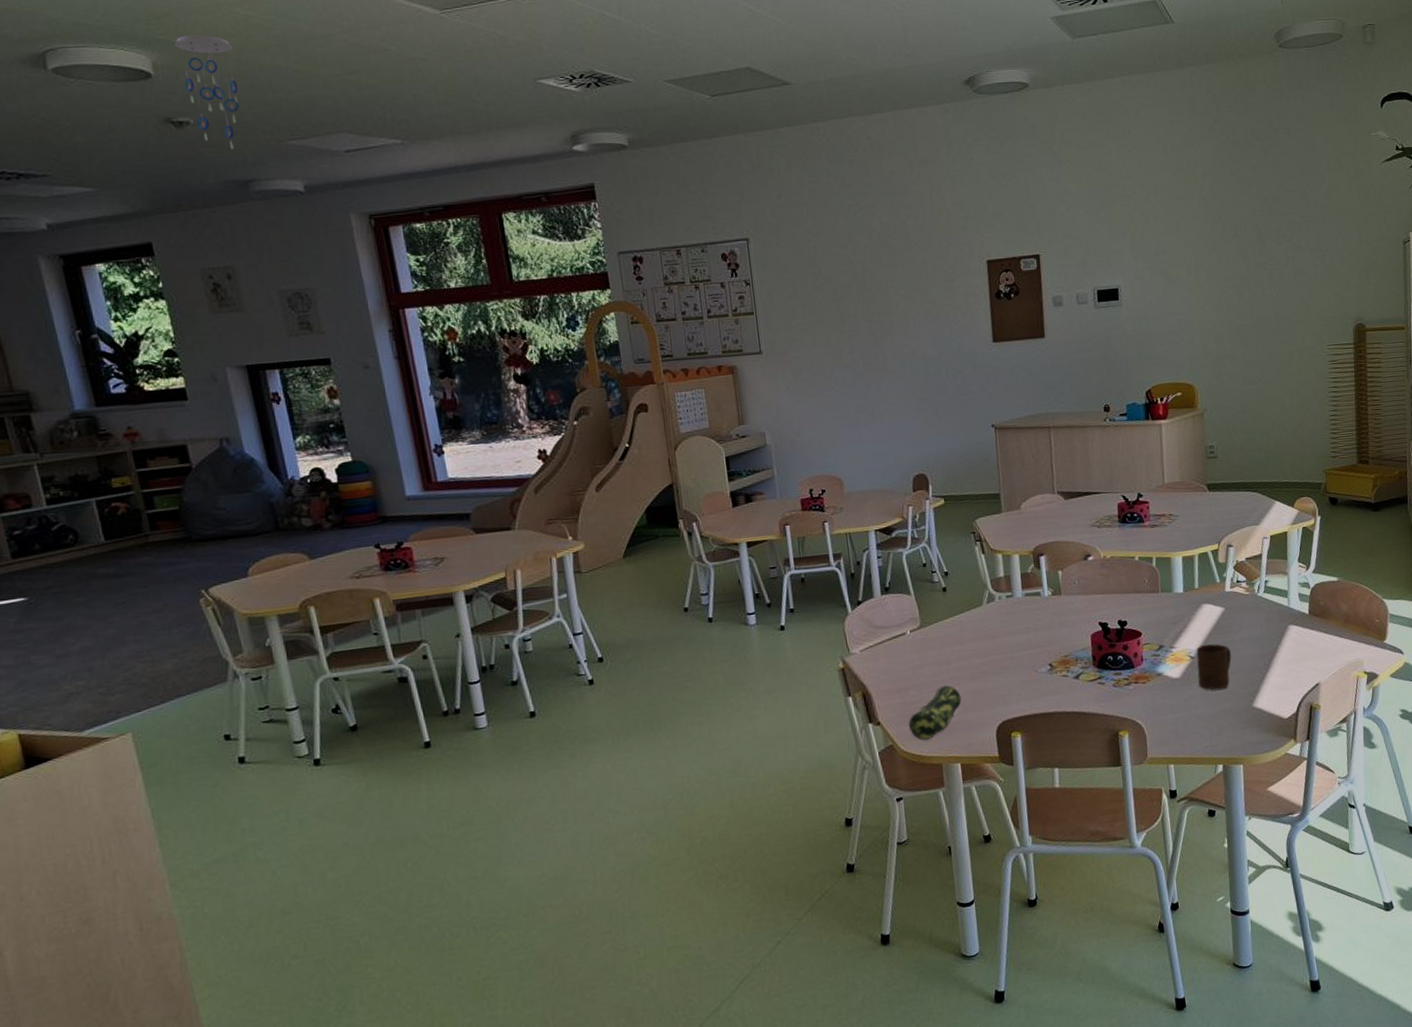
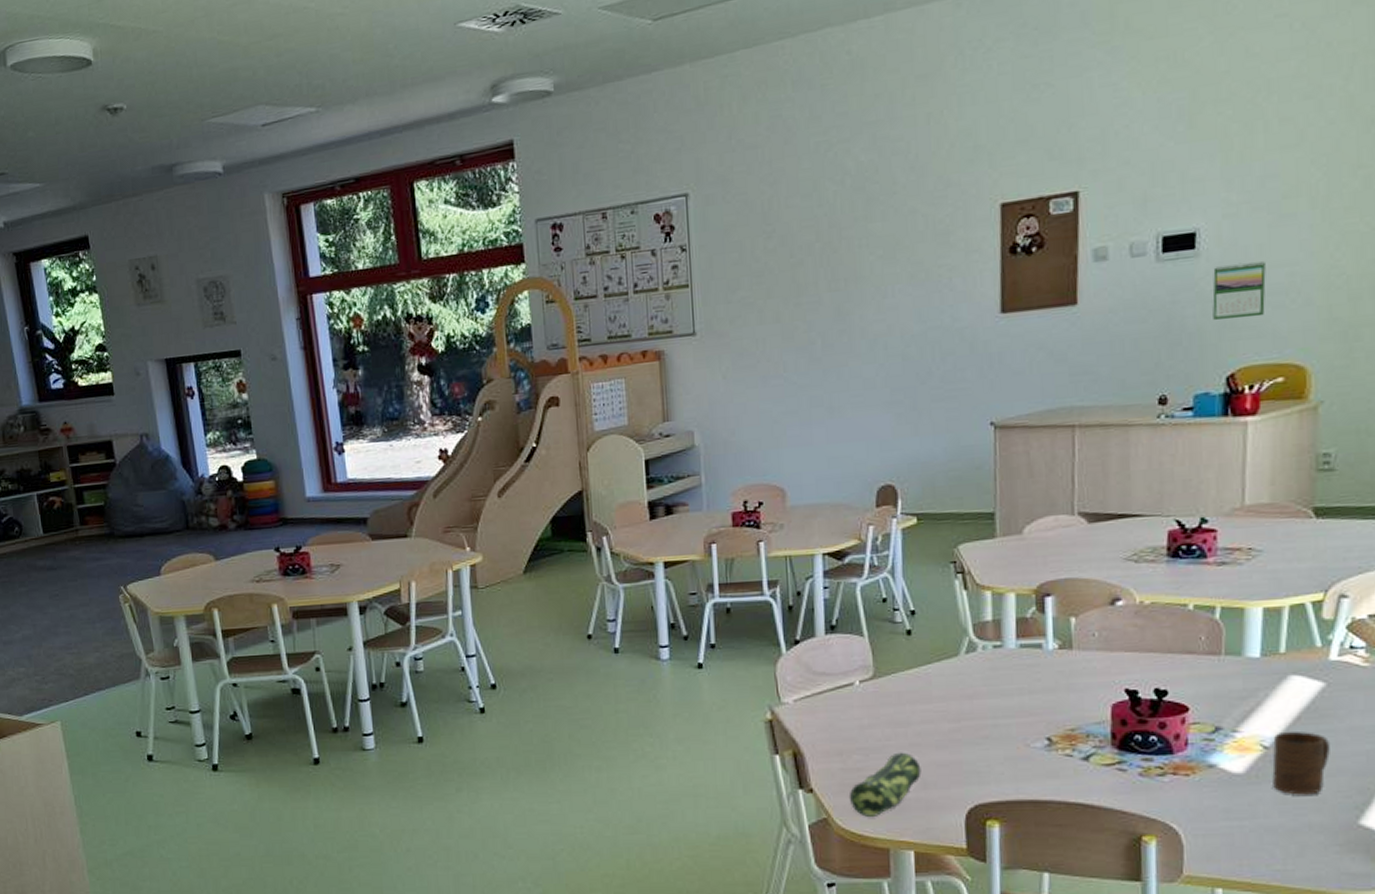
ceiling mobile: present [173,35,239,150] -> none [111,13,167,134]
calendar: none [1131,310,1166,352] -> present [1212,260,1266,320]

